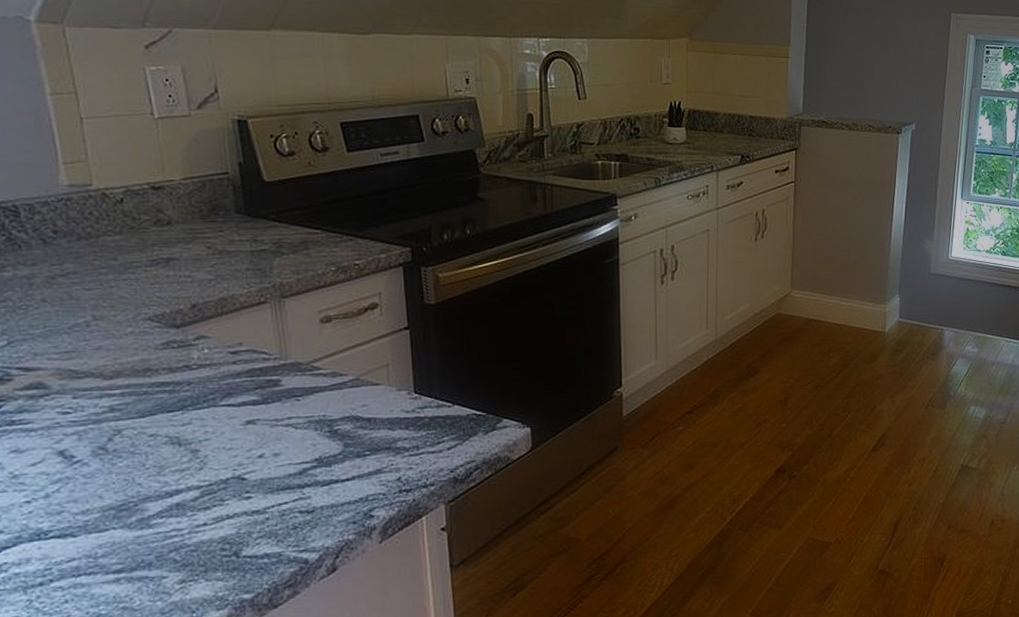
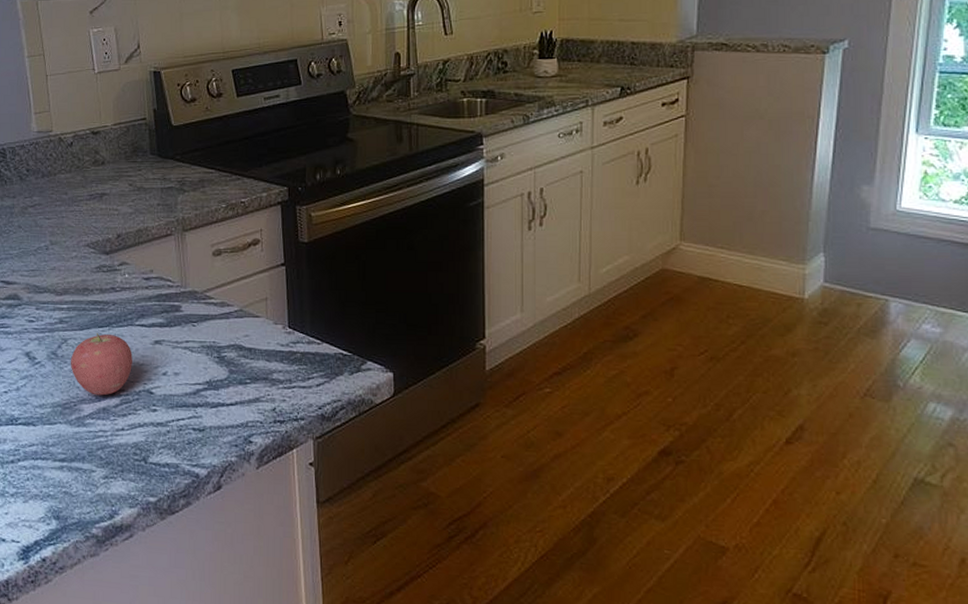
apple: none [128,419,216,491] -> present [71,333,132,396]

